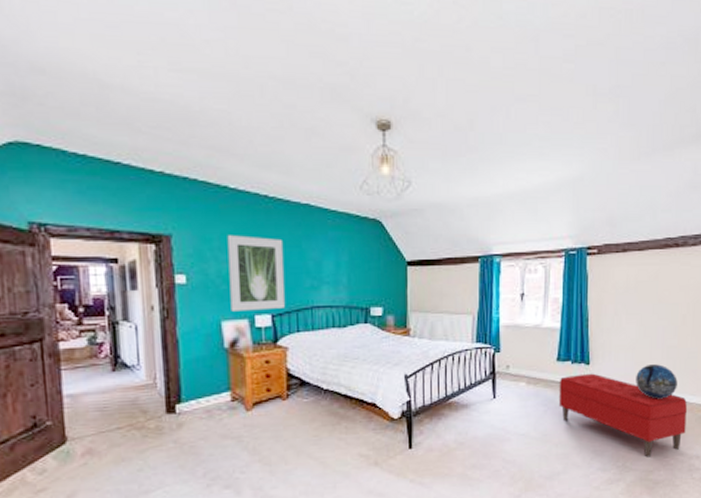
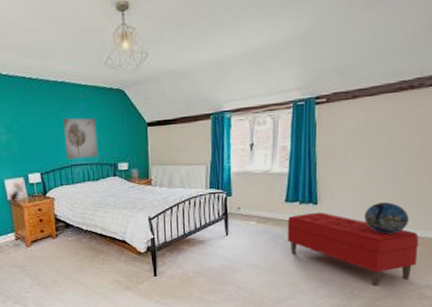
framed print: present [227,235,285,312] -> none [3,111,50,172]
wall art: none [306,248,346,300] -> present [63,118,98,160]

